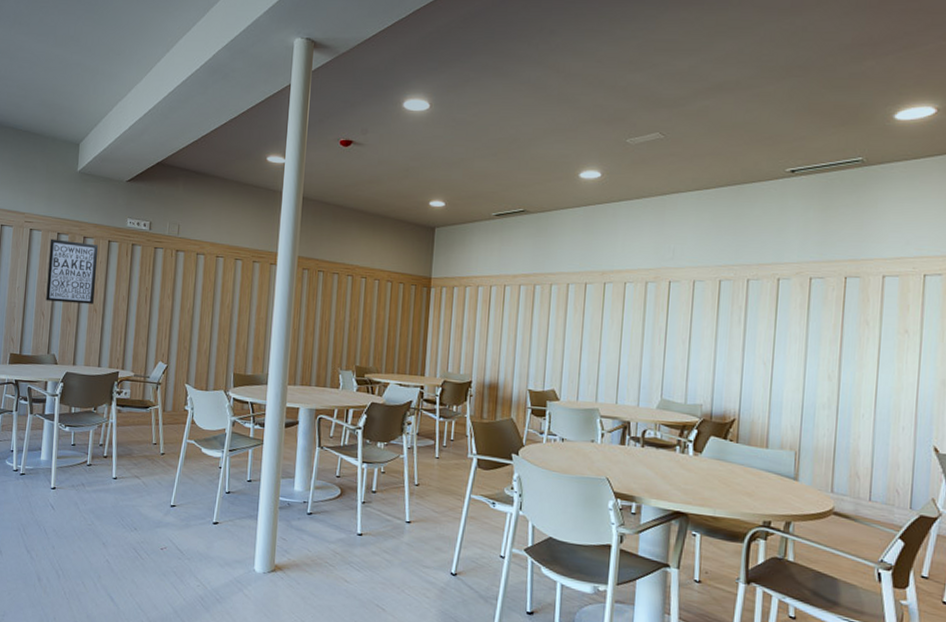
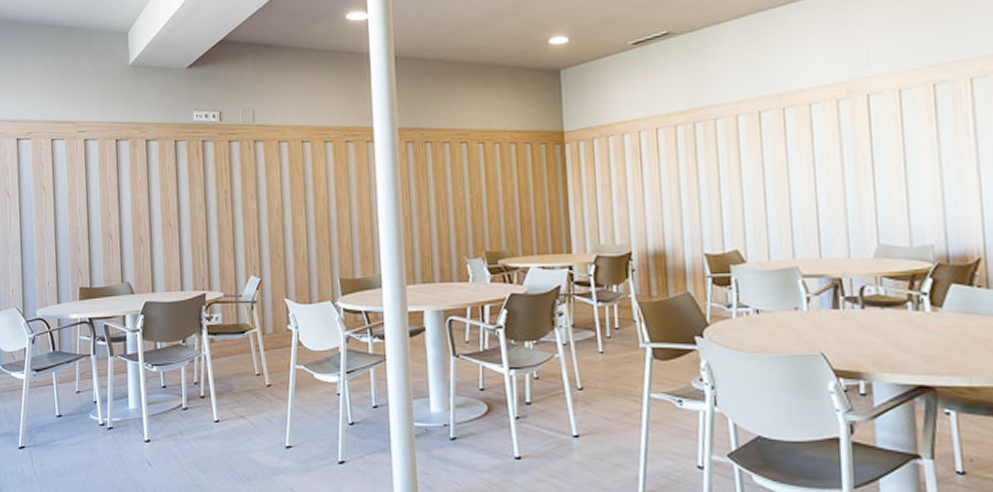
wall art: present [46,238,99,304] -> none [108,146,167,221]

